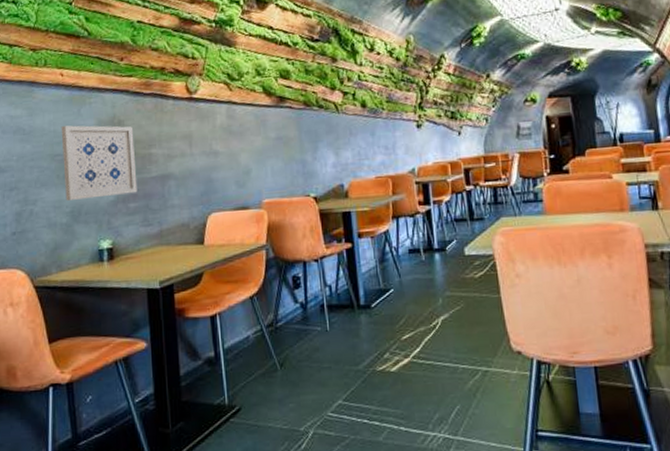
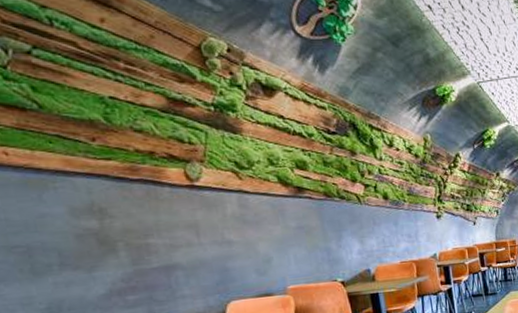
wall art: present [61,125,138,201] -> none [15,213,136,297]

